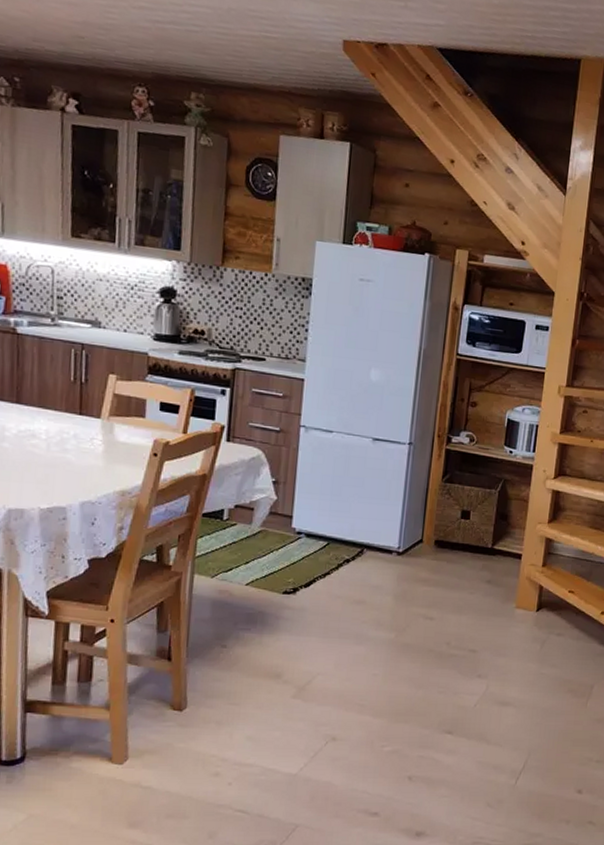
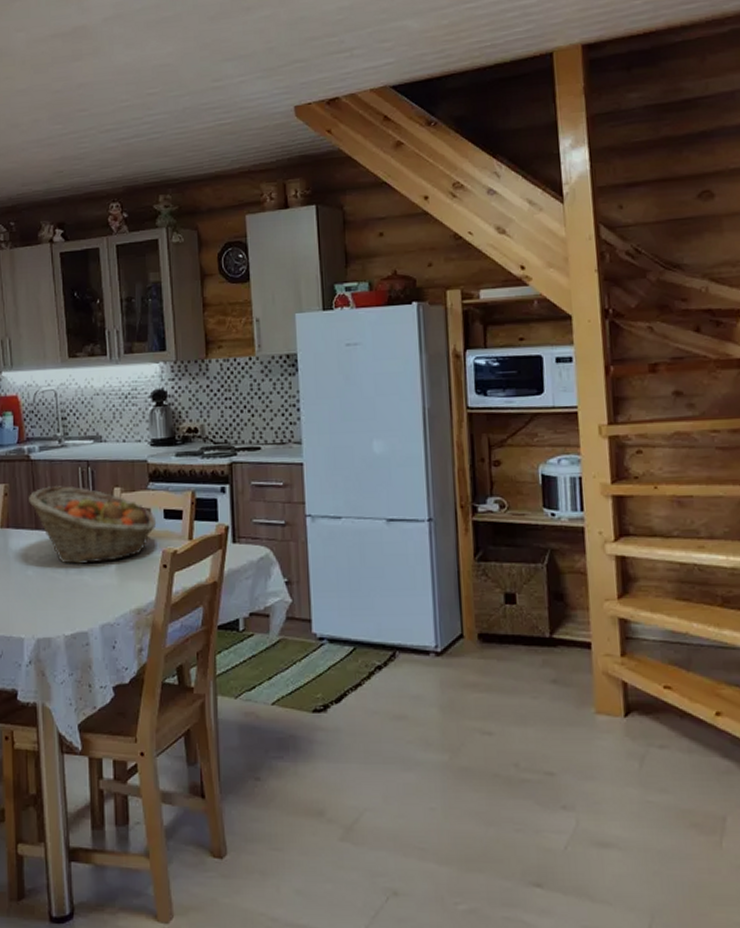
fruit basket: none [11,362,152,445] -> present [29,485,157,564]

